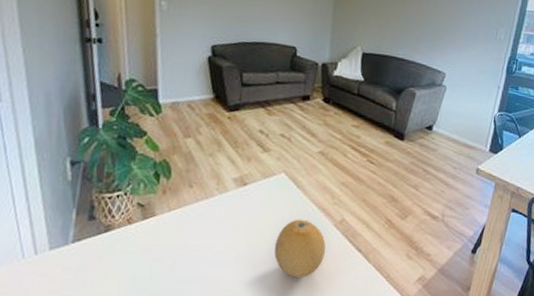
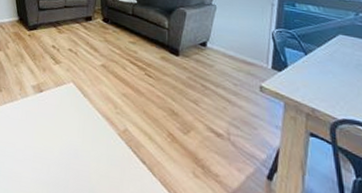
fruit: present [274,219,326,278] -> none [65,125,111,184]

